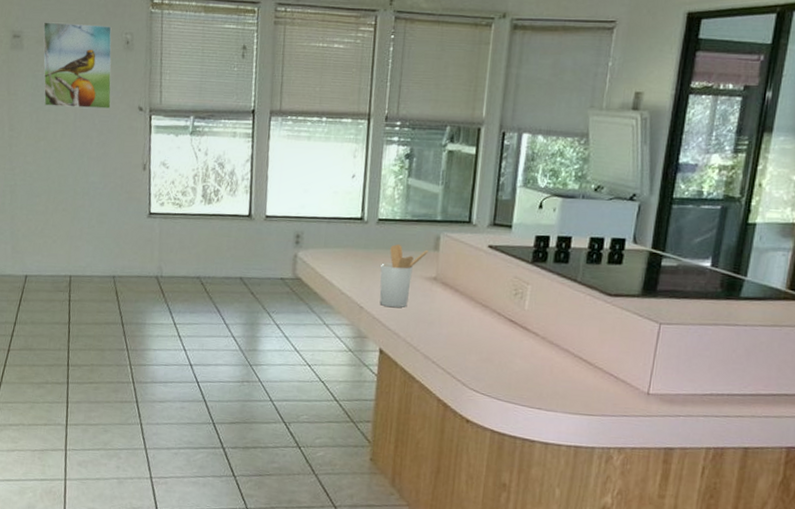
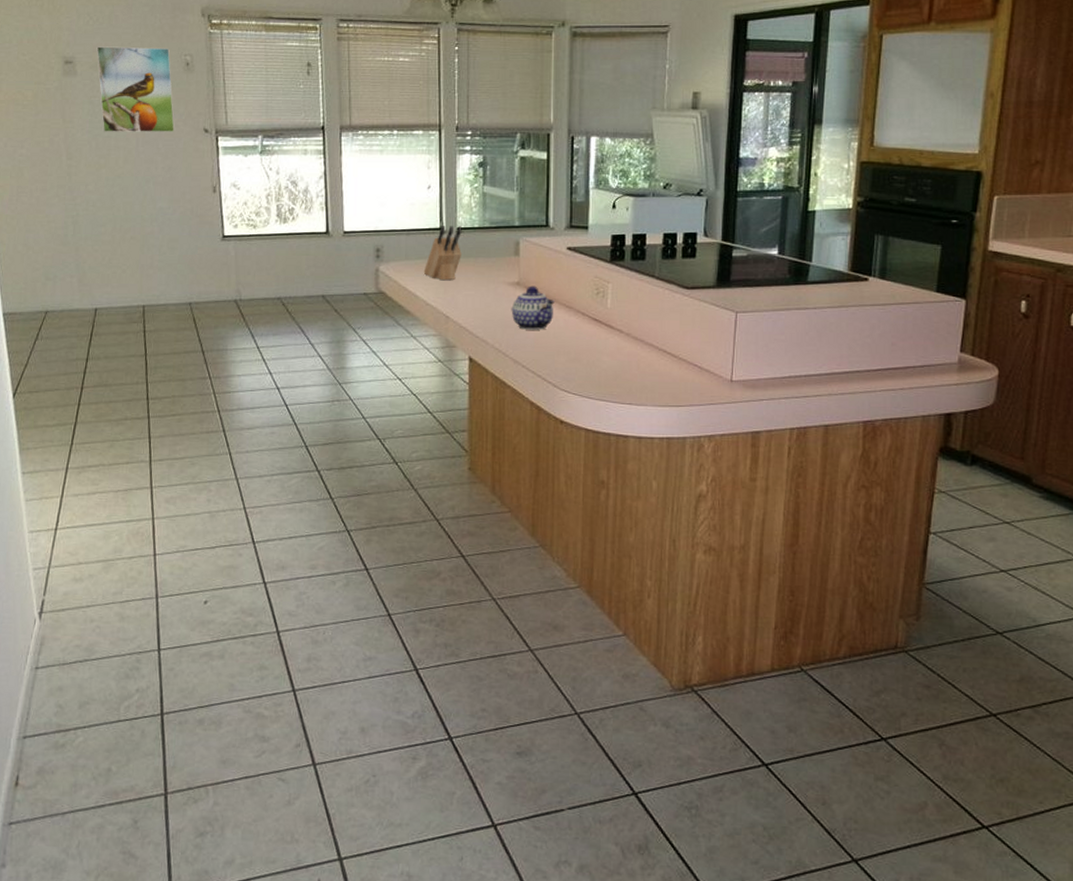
knife block: none [341,215,383,271] -> present [423,225,462,280]
utensil holder: present [379,243,429,308] -> none [463,251,509,314]
teapot: none [425,281,472,327] -> present [511,285,556,330]

